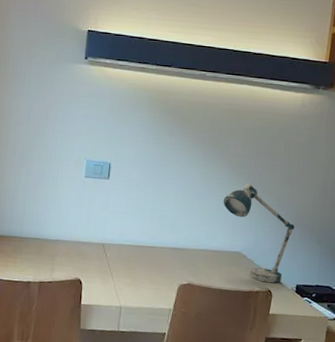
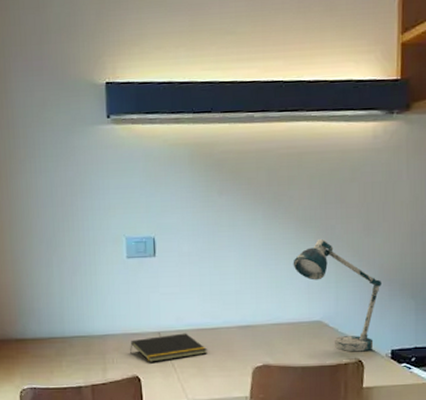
notepad: none [76,247,142,269] -> present [130,333,207,362]

